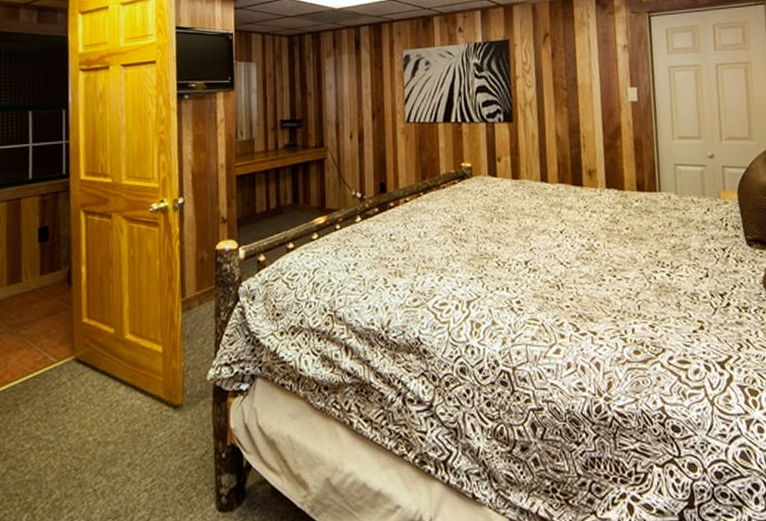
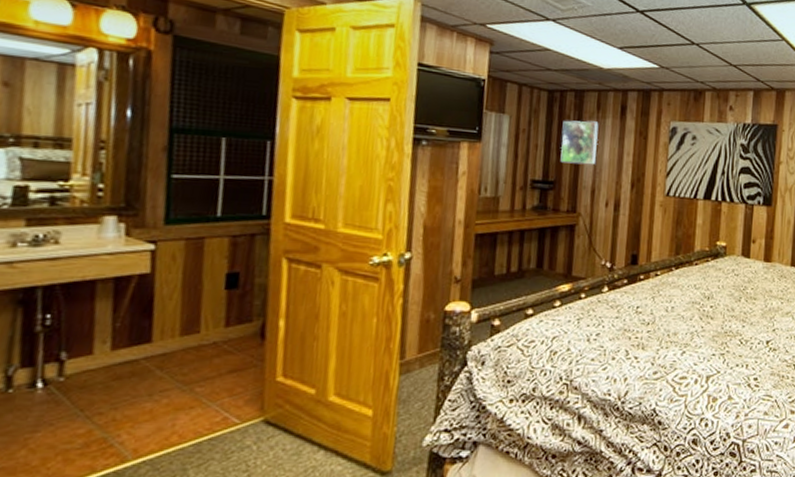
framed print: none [304,59,338,101] -> present [560,120,599,164]

